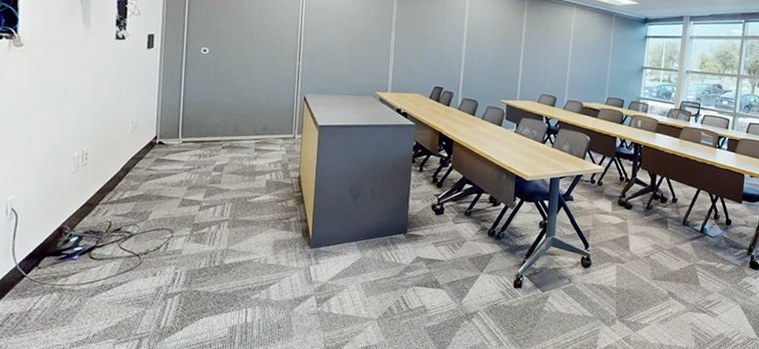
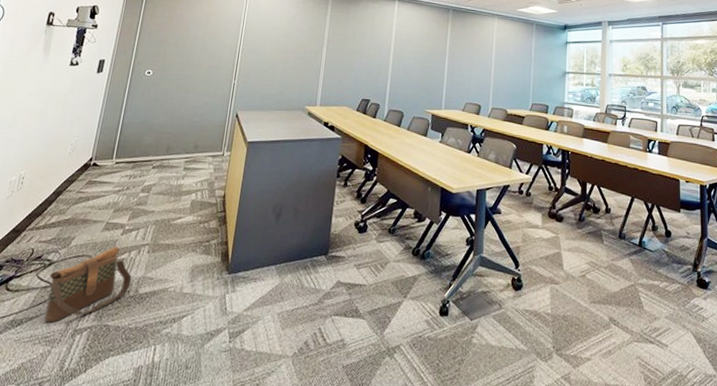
shoulder bag: none [131,221,215,288] -> present [44,246,132,323]

